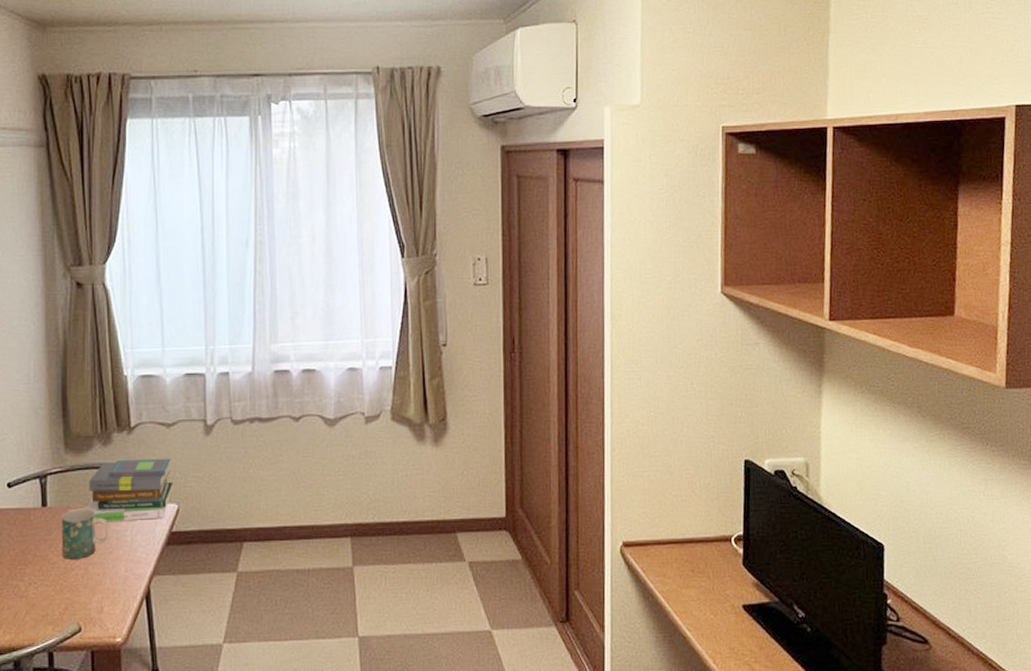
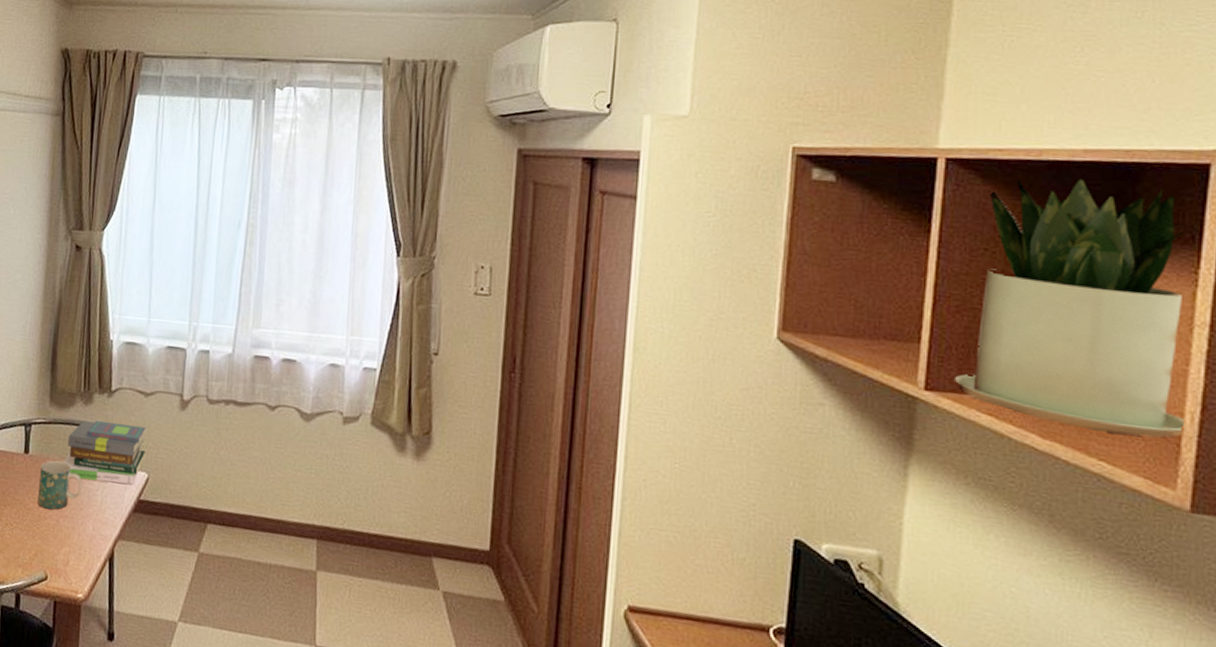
planter: none [849,136,1001,335] -> present [955,178,1188,438]

